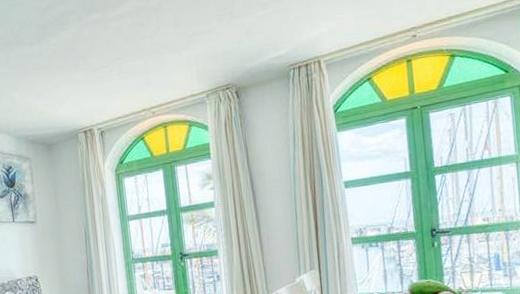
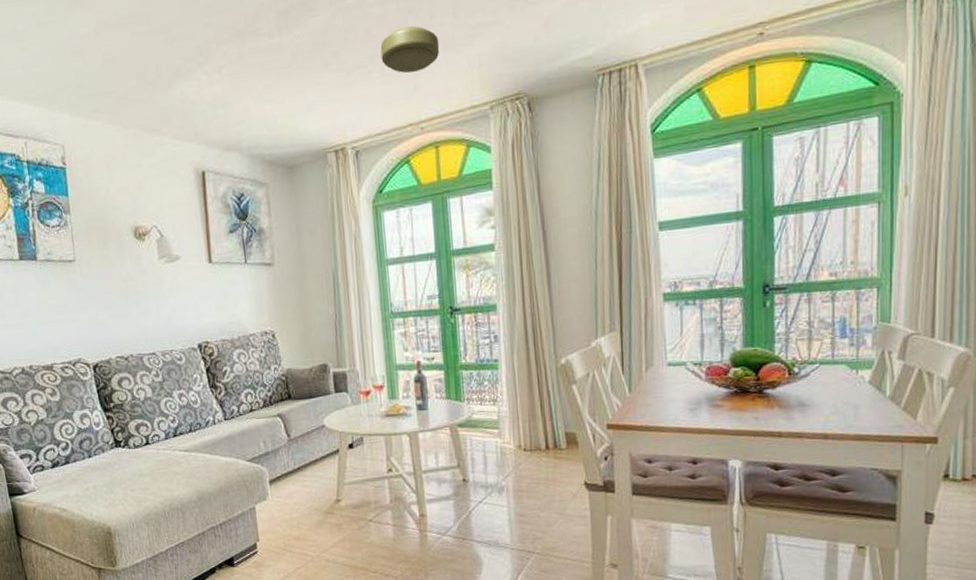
ceiling light: none [118,35,165,71] -> present [380,26,440,74]

